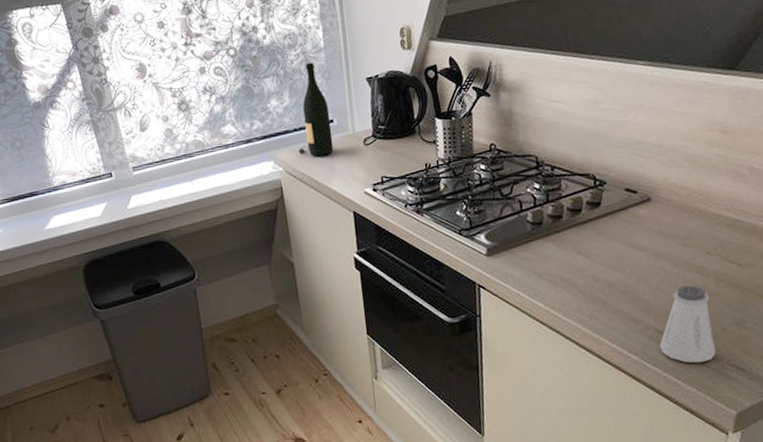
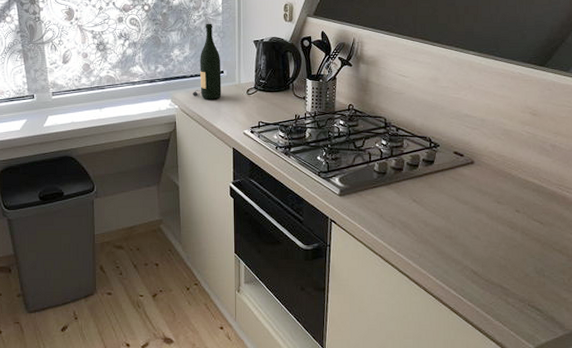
saltshaker: present [659,285,716,363] -> none [474,236,520,302]

